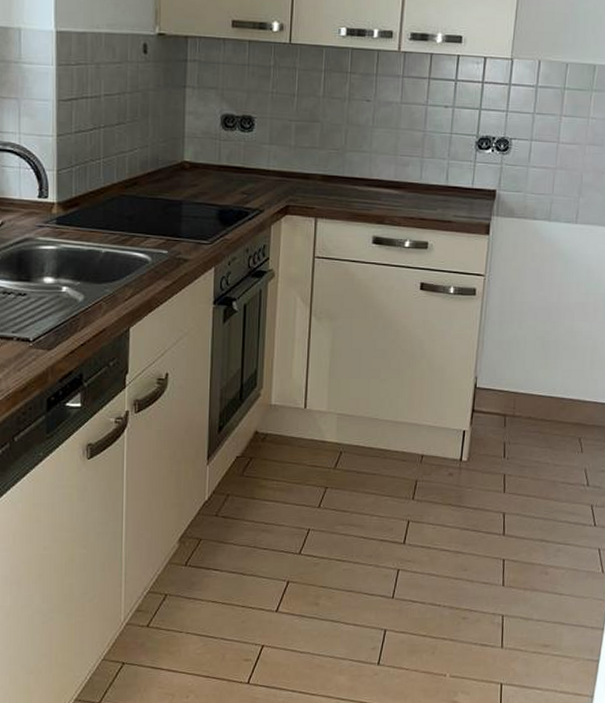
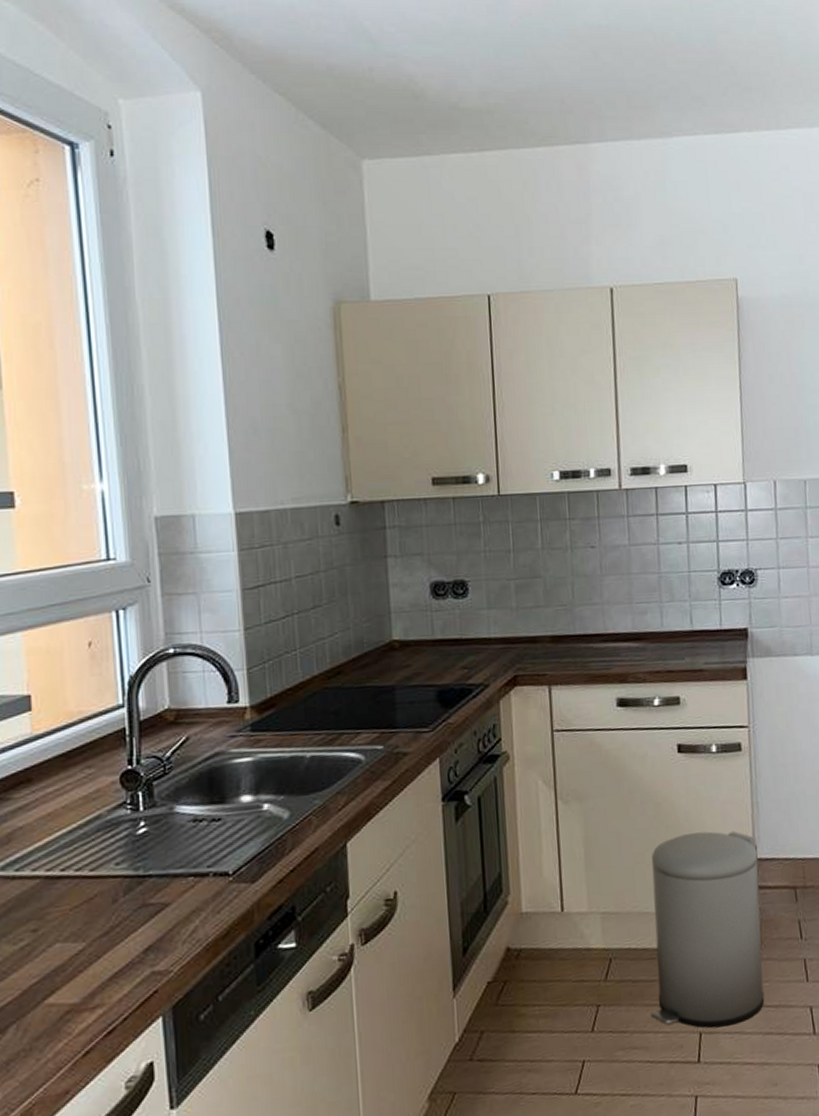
pedal bin: none [369,359,478,519] -> present [650,831,765,1028]

